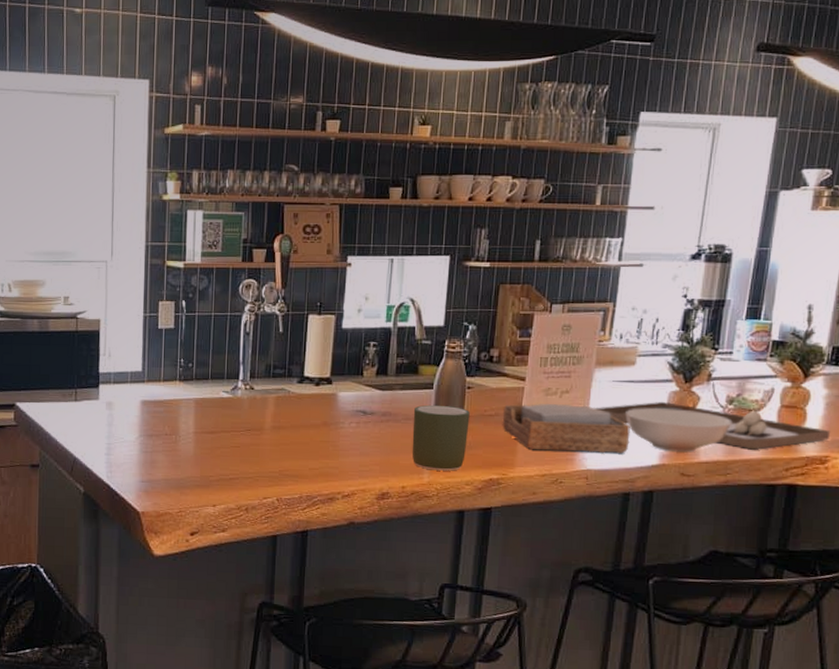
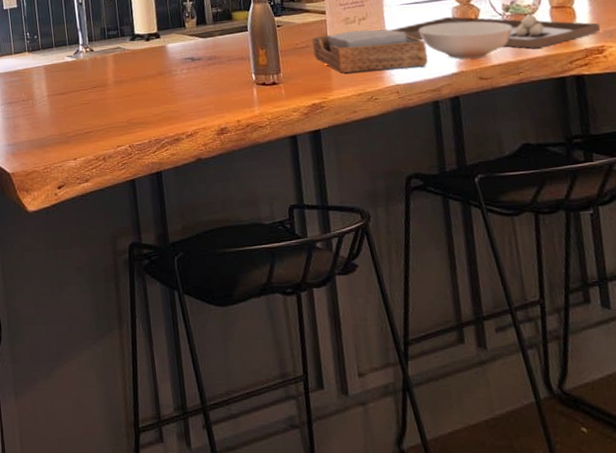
mug: present [412,404,470,471] -> none [234,44,288,103]

